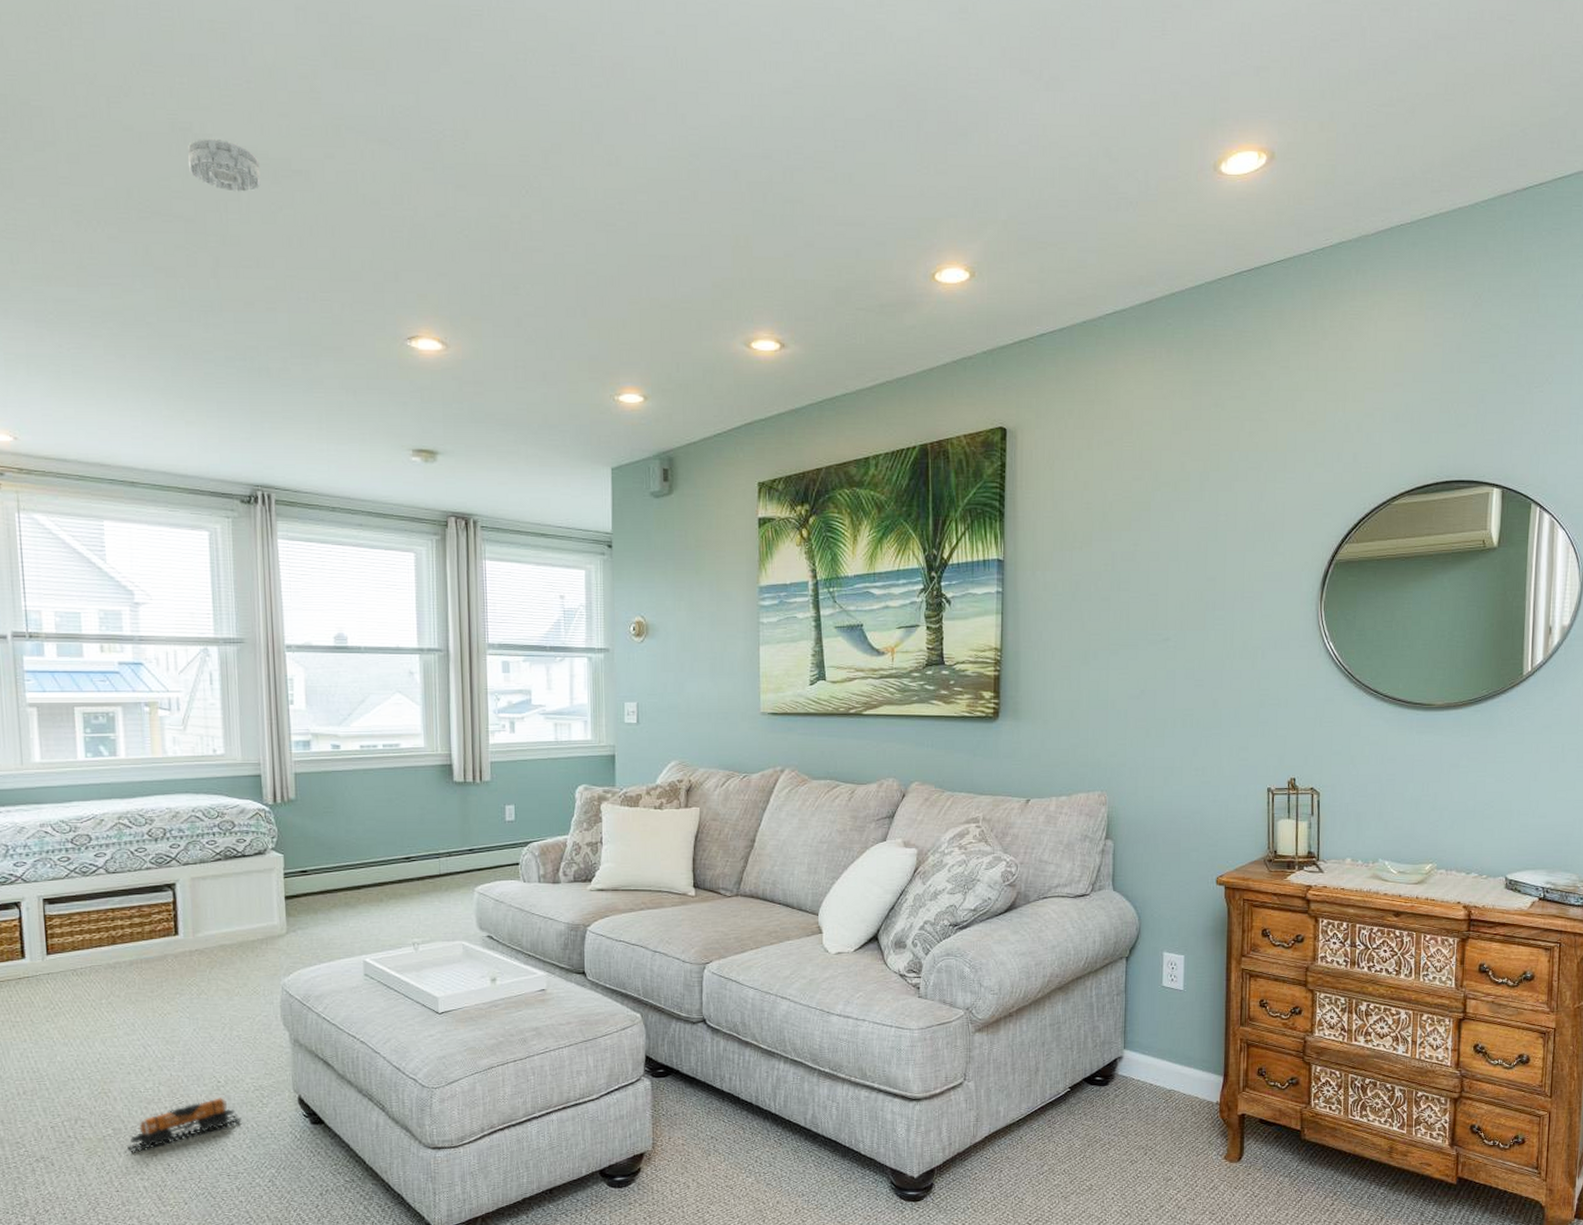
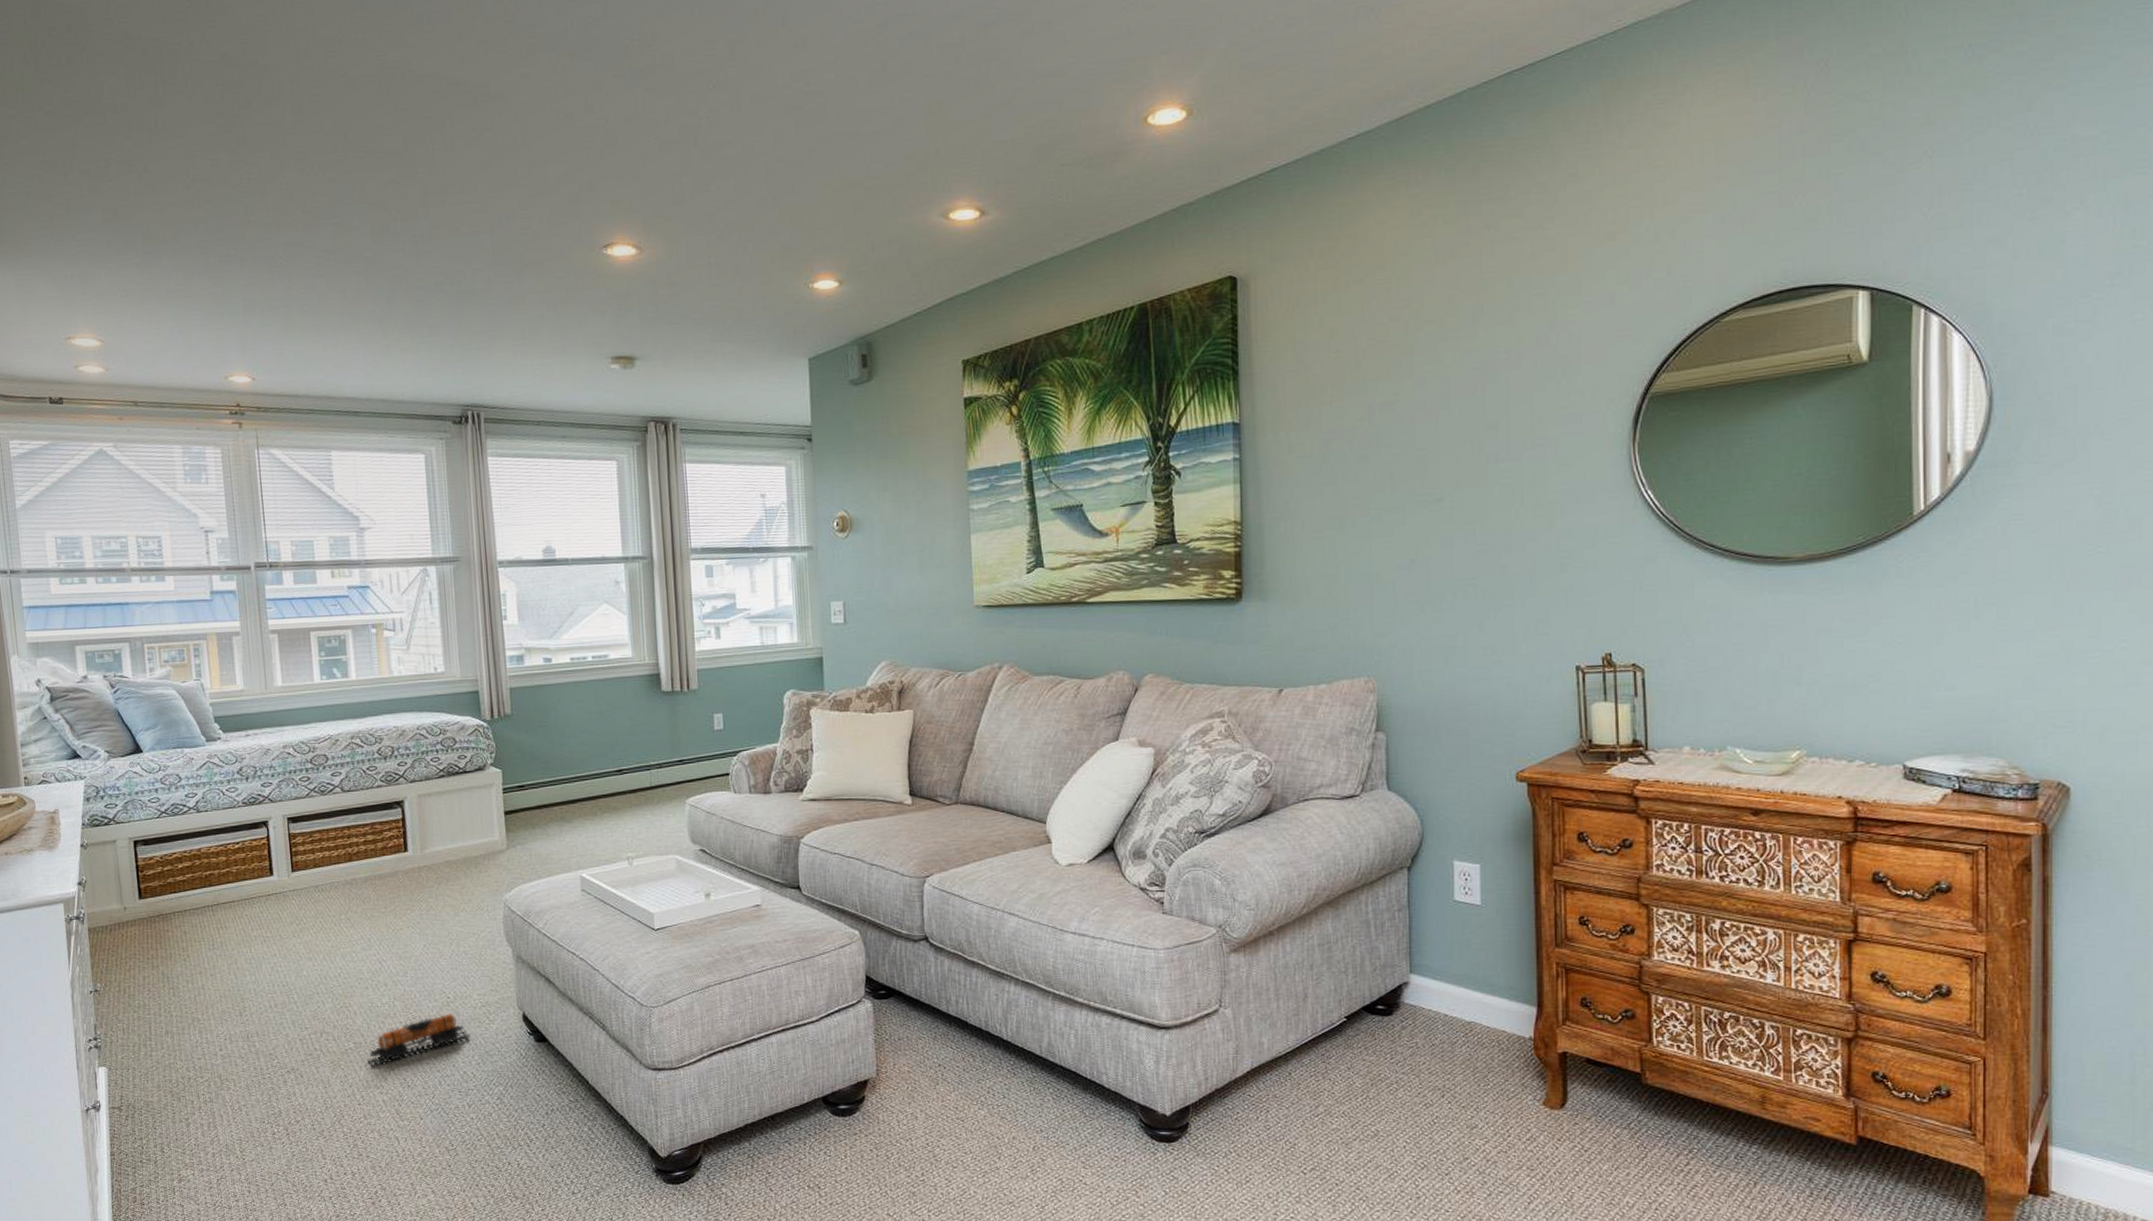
smoke detector: present [187,138,261,192] -> none [395,73,462,122]

